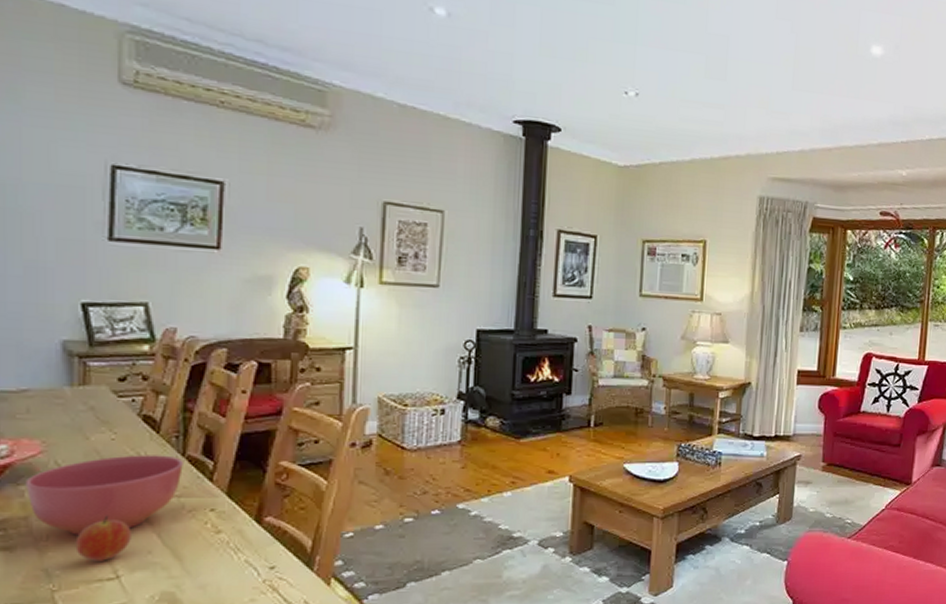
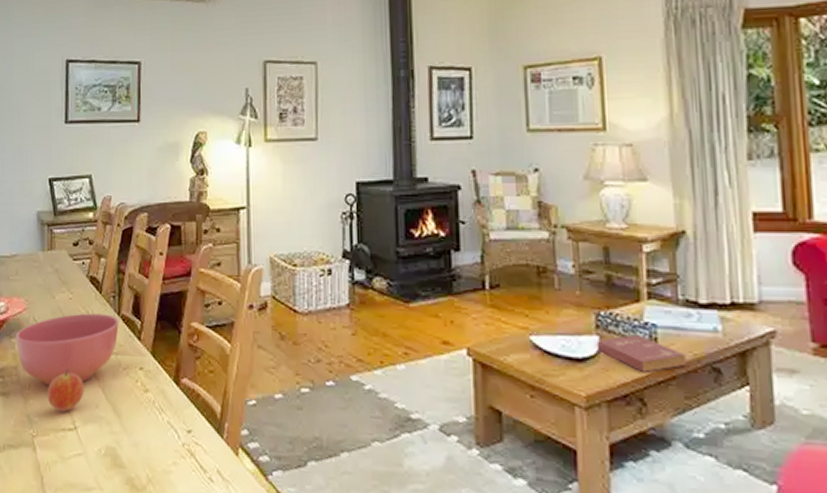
book: none [675,461,739,488] -> present [596,335,686,372]

